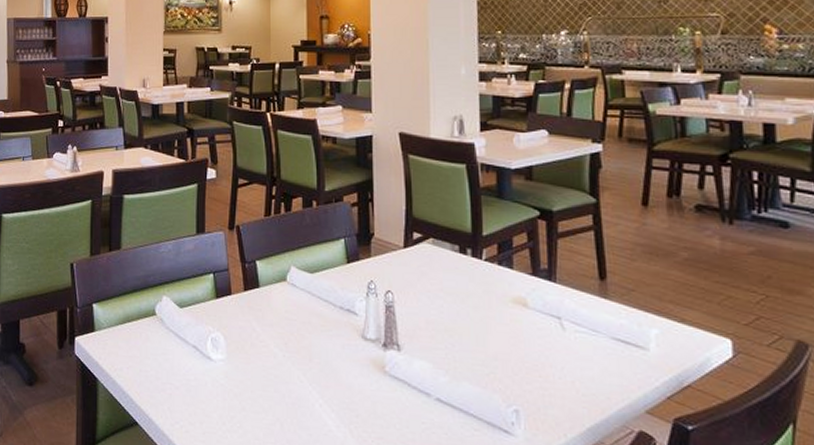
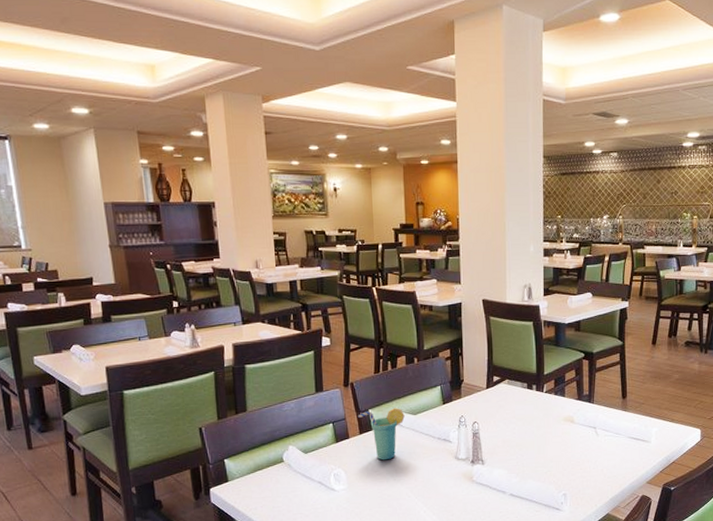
cup: none [243,262,299,329] -> present [358,408,405,461]

